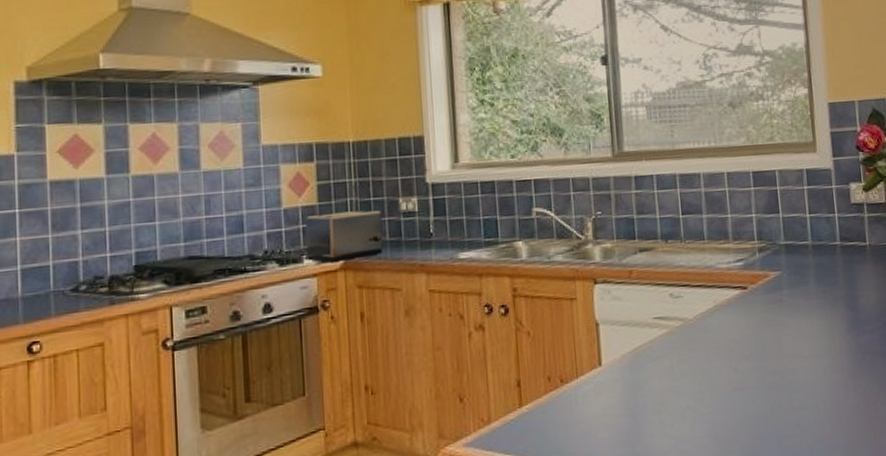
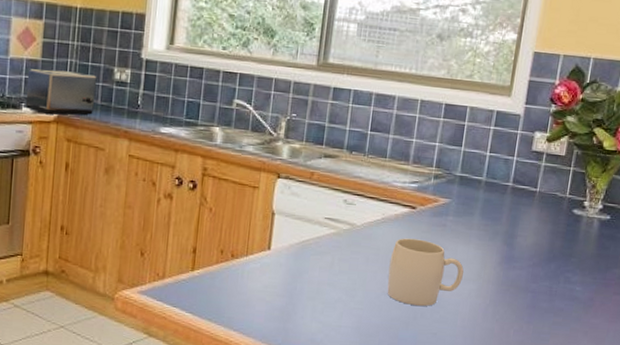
mug: none [732,321,813,397] -> present [387,238,464,307]

